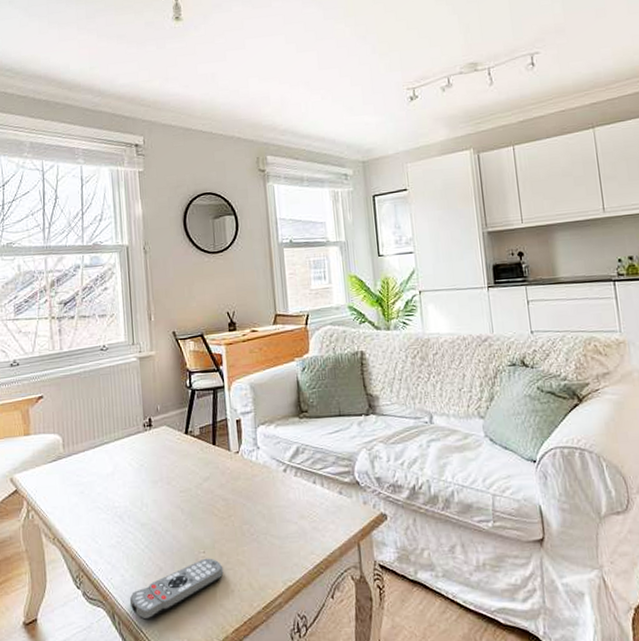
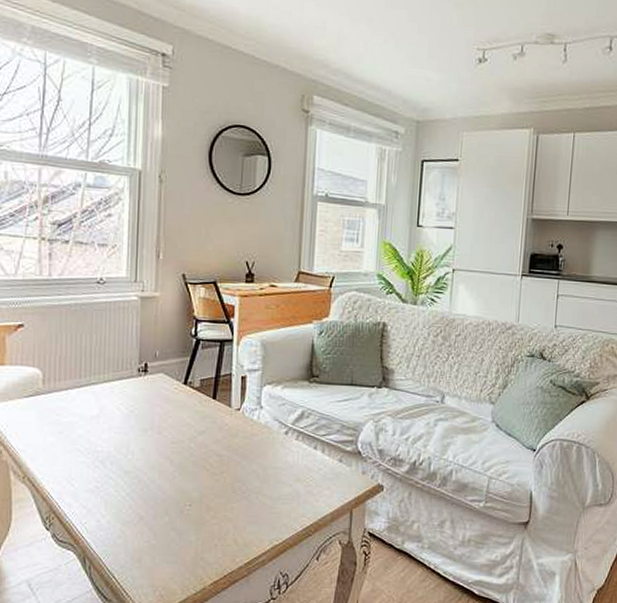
remote control: present [129,558,224,621] -> none [103,511,209,567]

